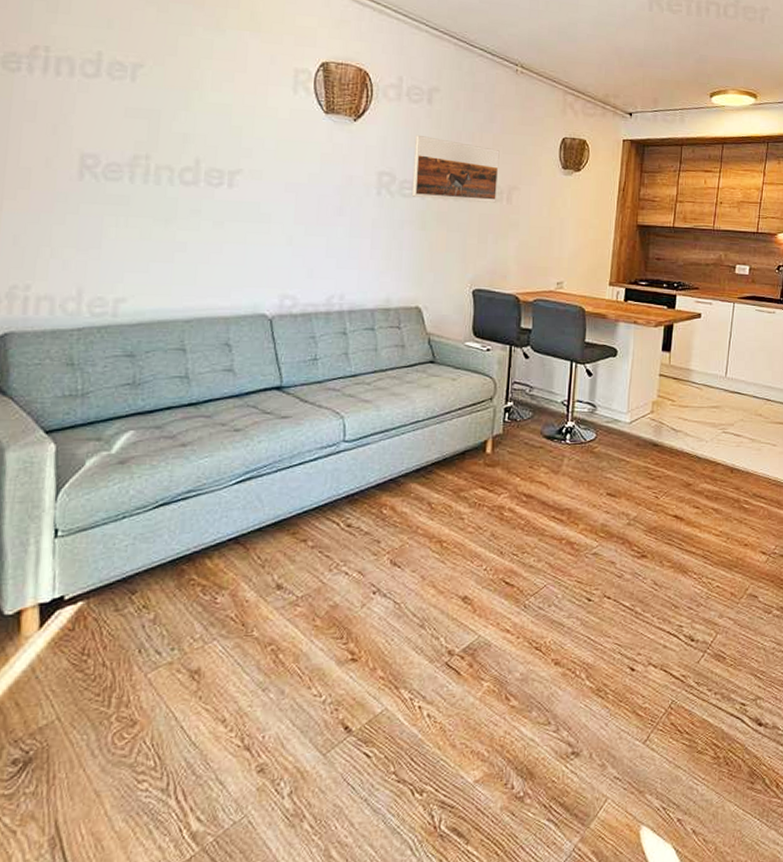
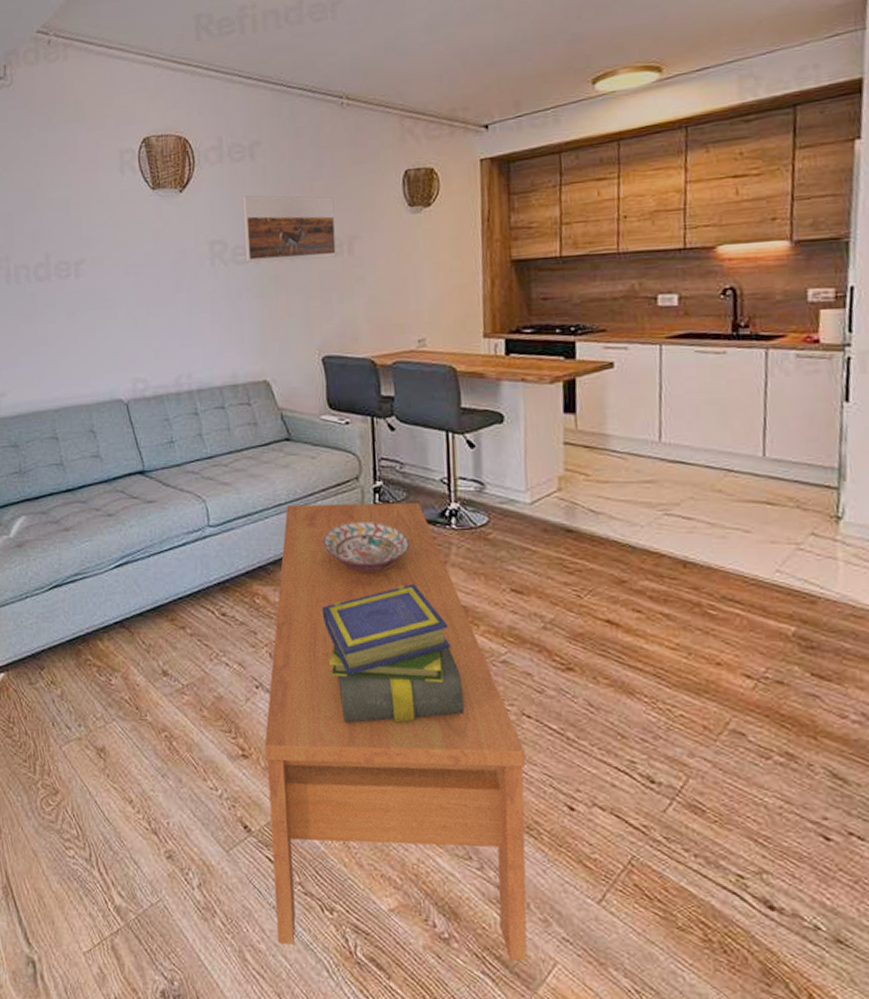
coffee table: none [366,422,602,833] -> present [264,503,528,962]
stack of books: none [445,492,560,619] -> present [321,584,465,724]
decorative bowl: none [453,437,531,483] -> present [322,522,411,574]

